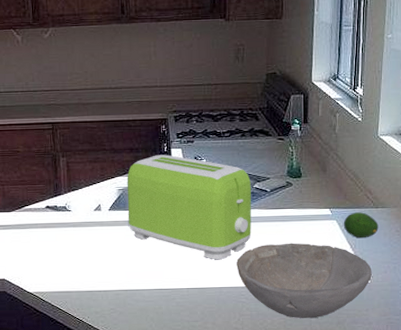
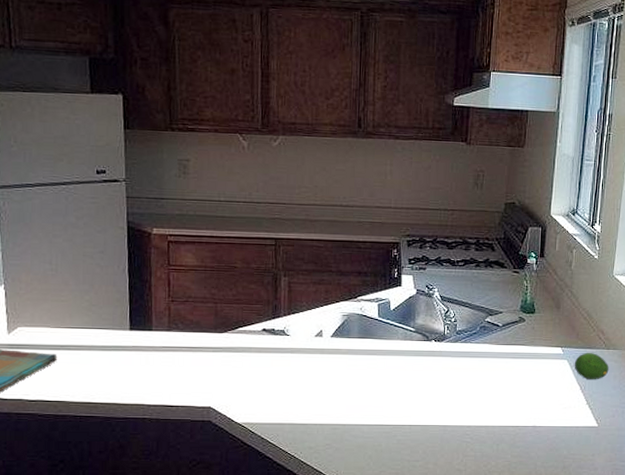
toaster: present [127,154,252,260] -> none [351,280,484,396]
bowl: present [236,243,372,319] -> none [463,381,600,462]

